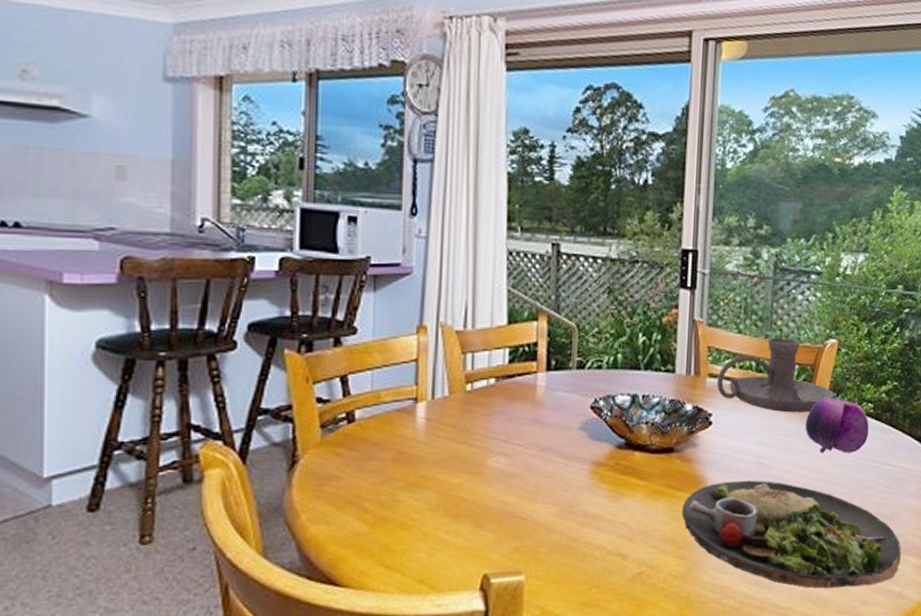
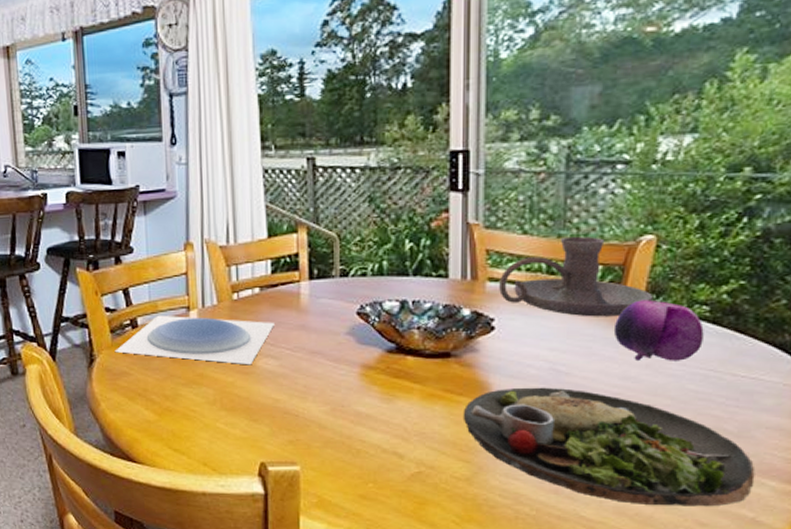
plate: none [324,407,508,465] -> present [114,315,274,365]

